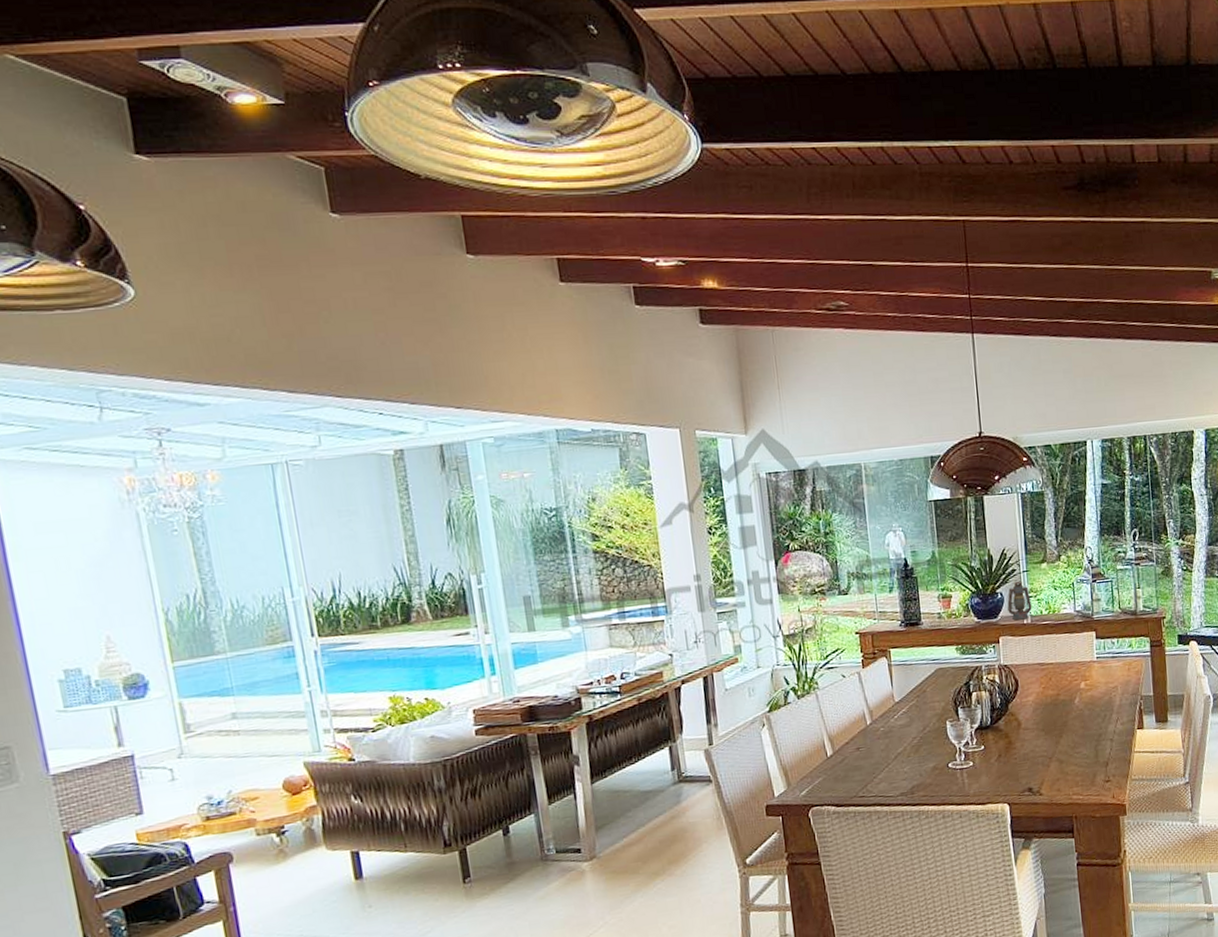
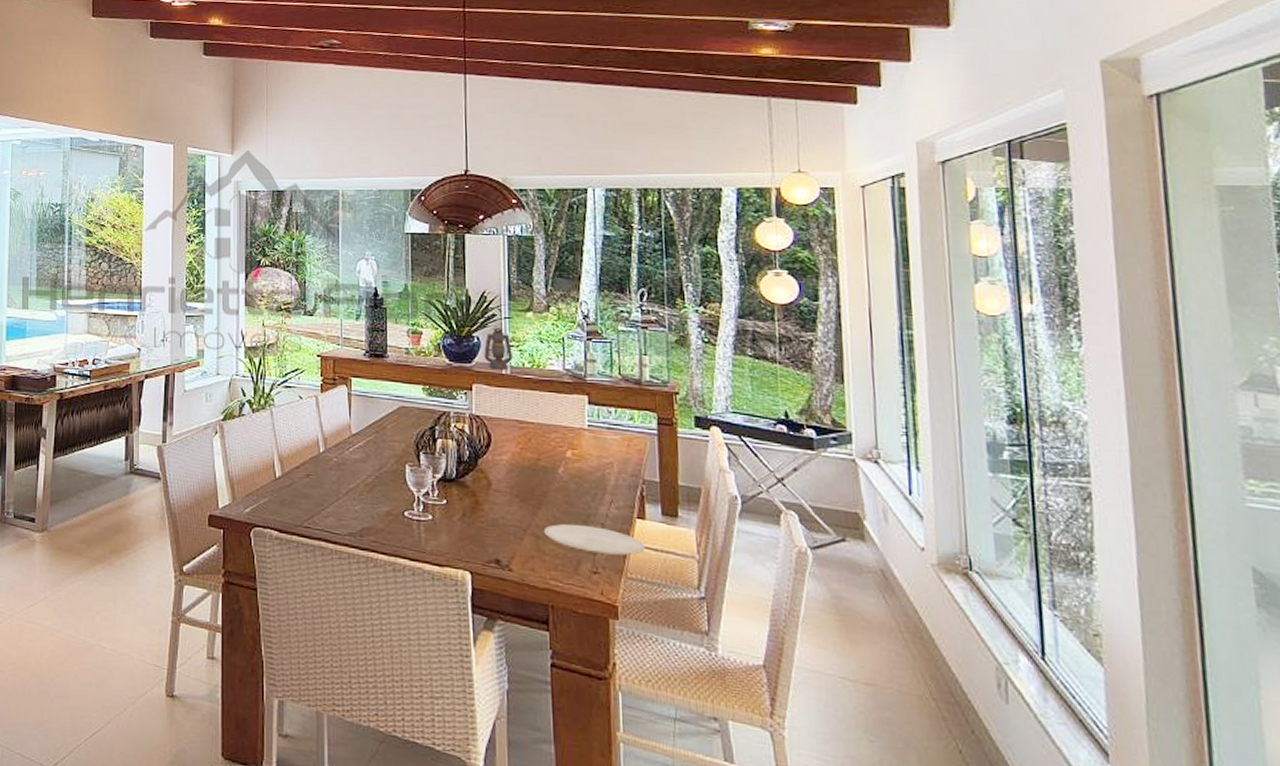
plate: none [1065,742,1145,766] -> present [543,524,645,556]

